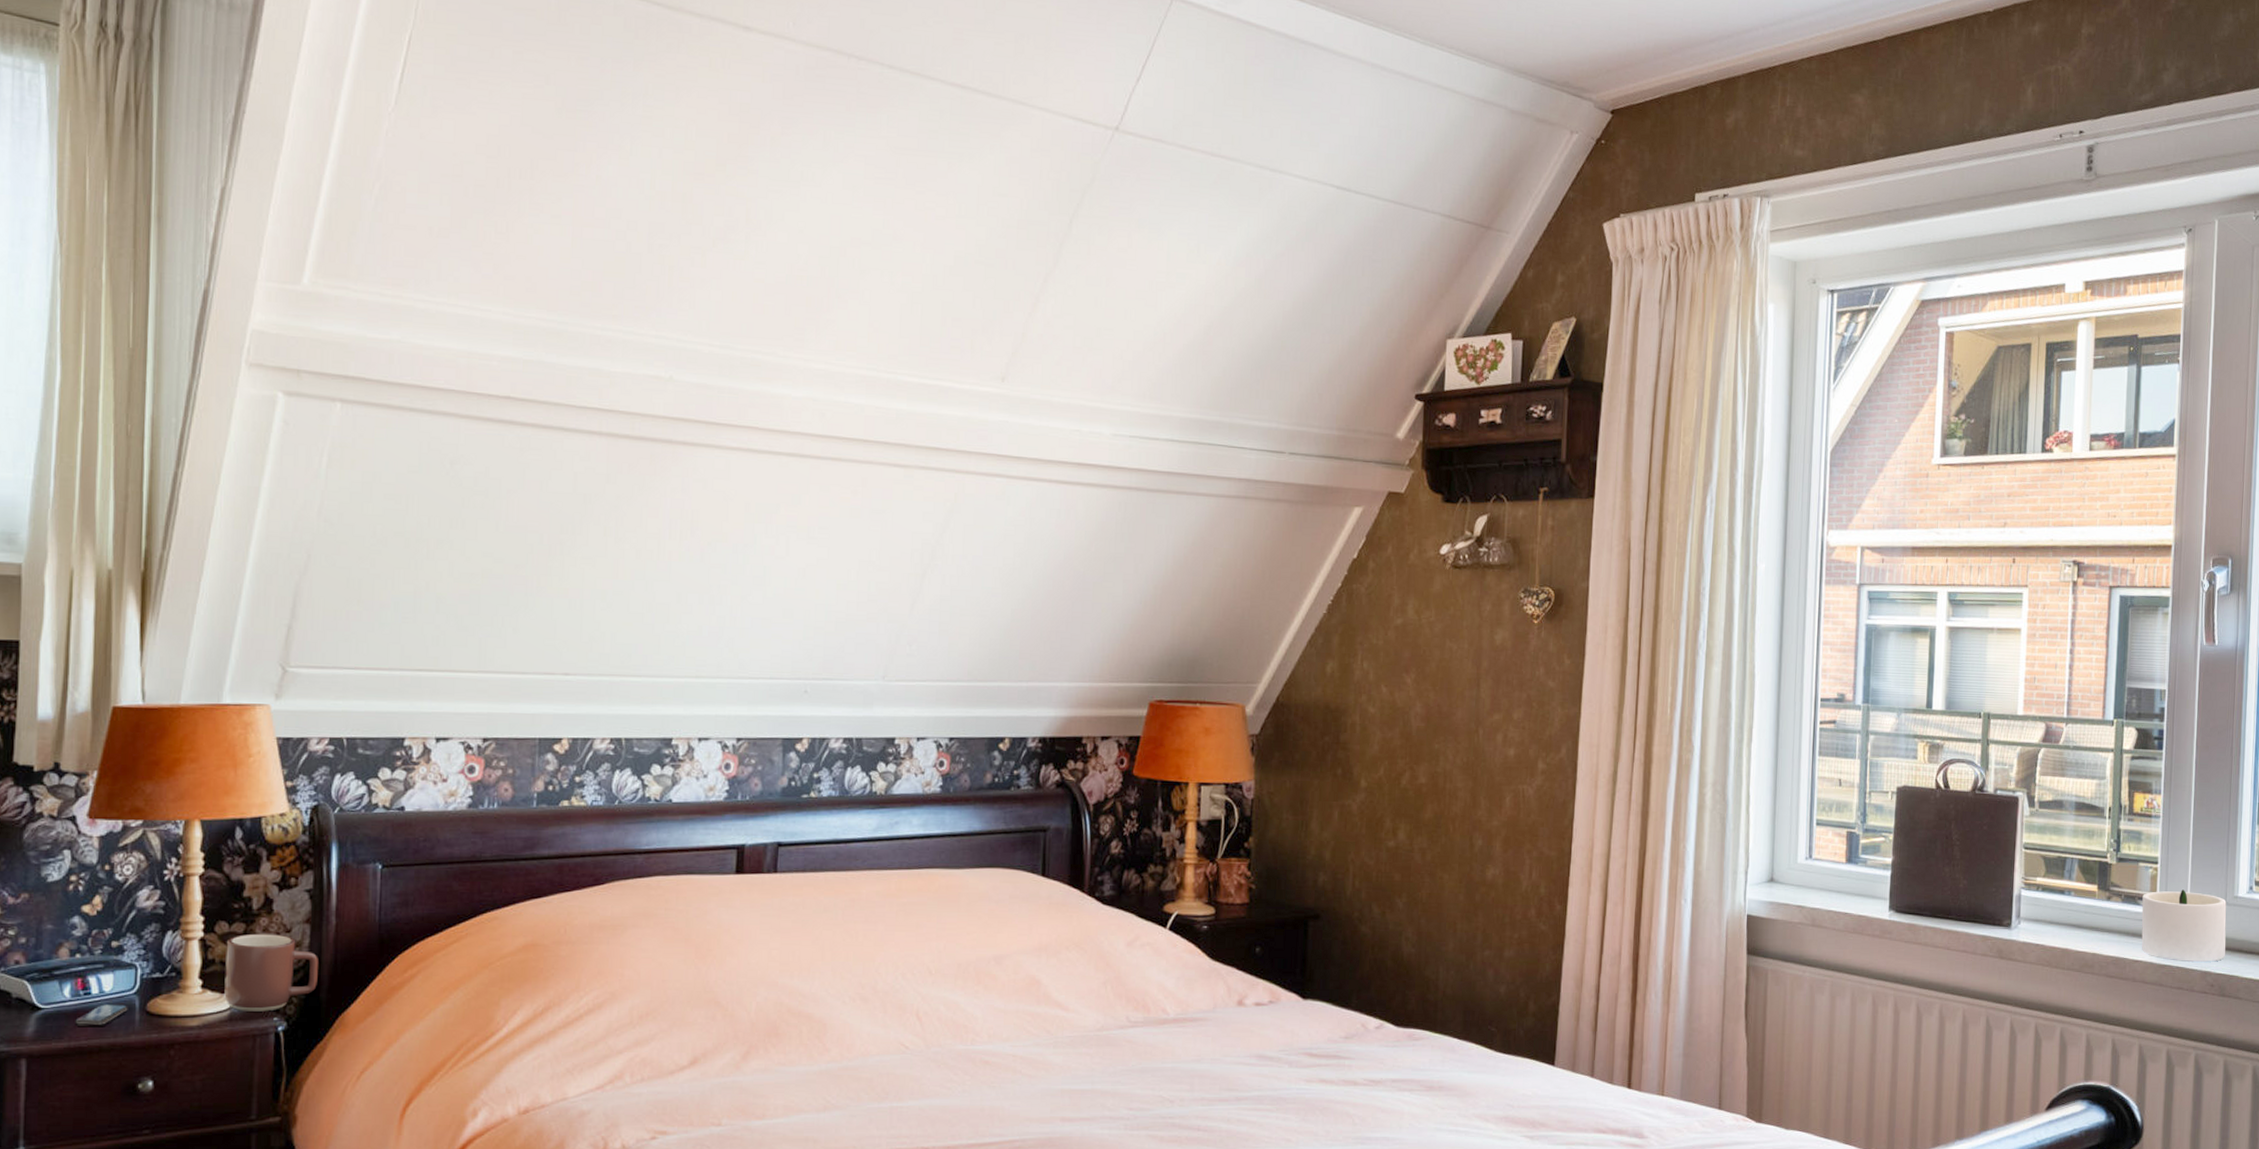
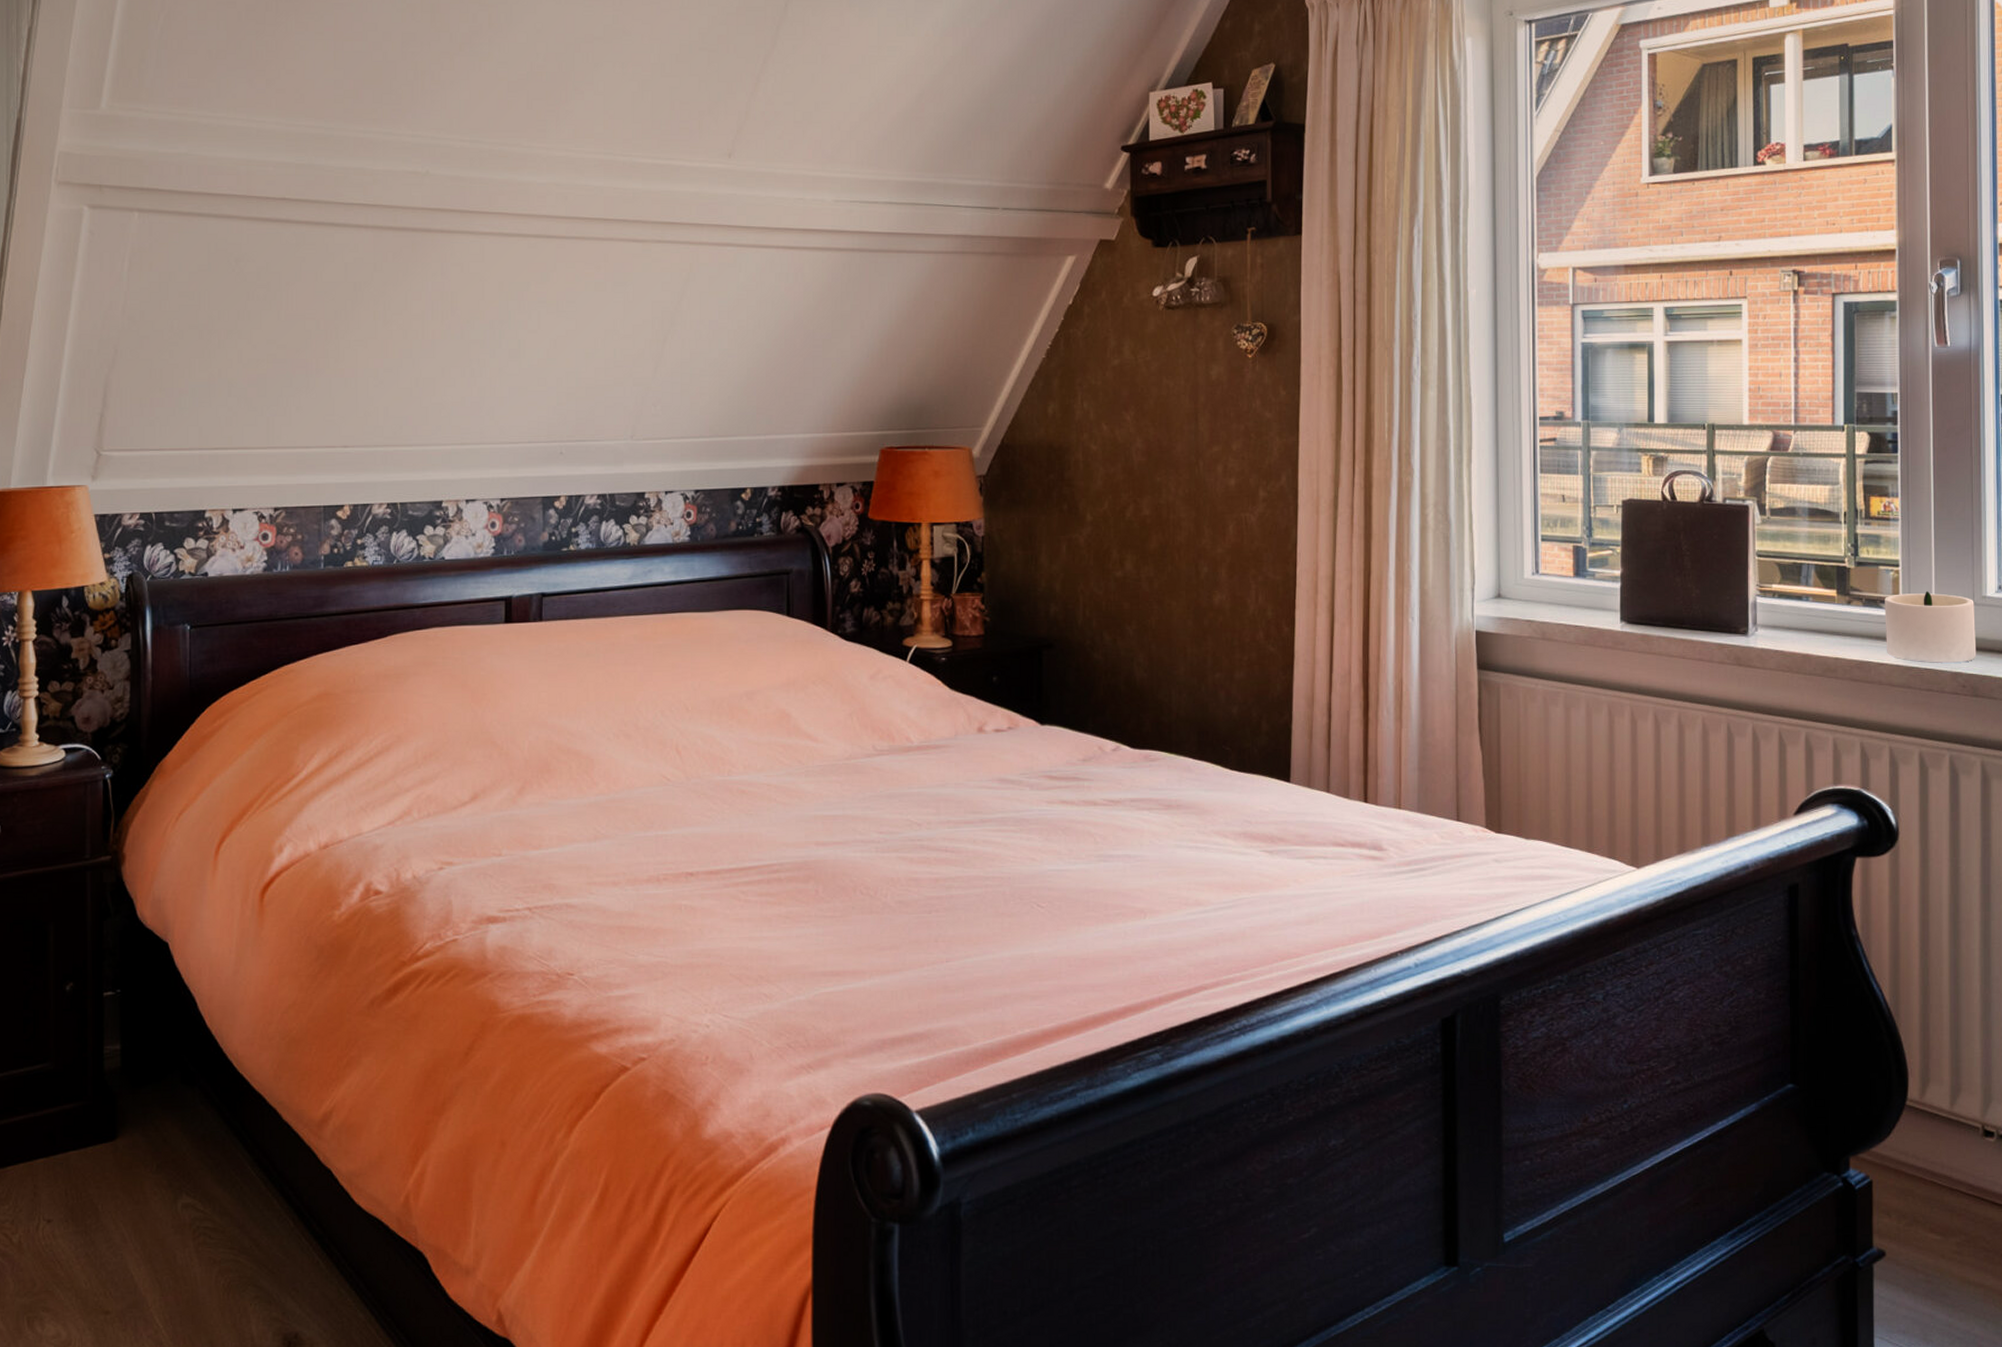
mug: present [224,933,318,1012] -> none [58,691,138,761]

